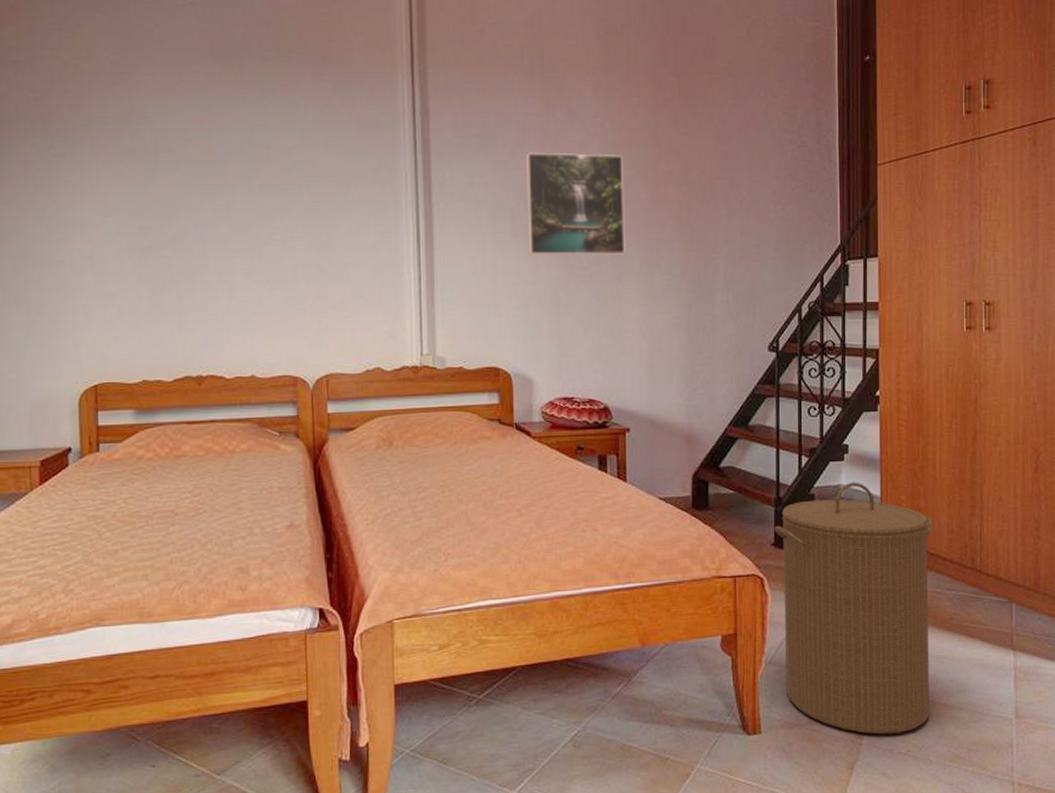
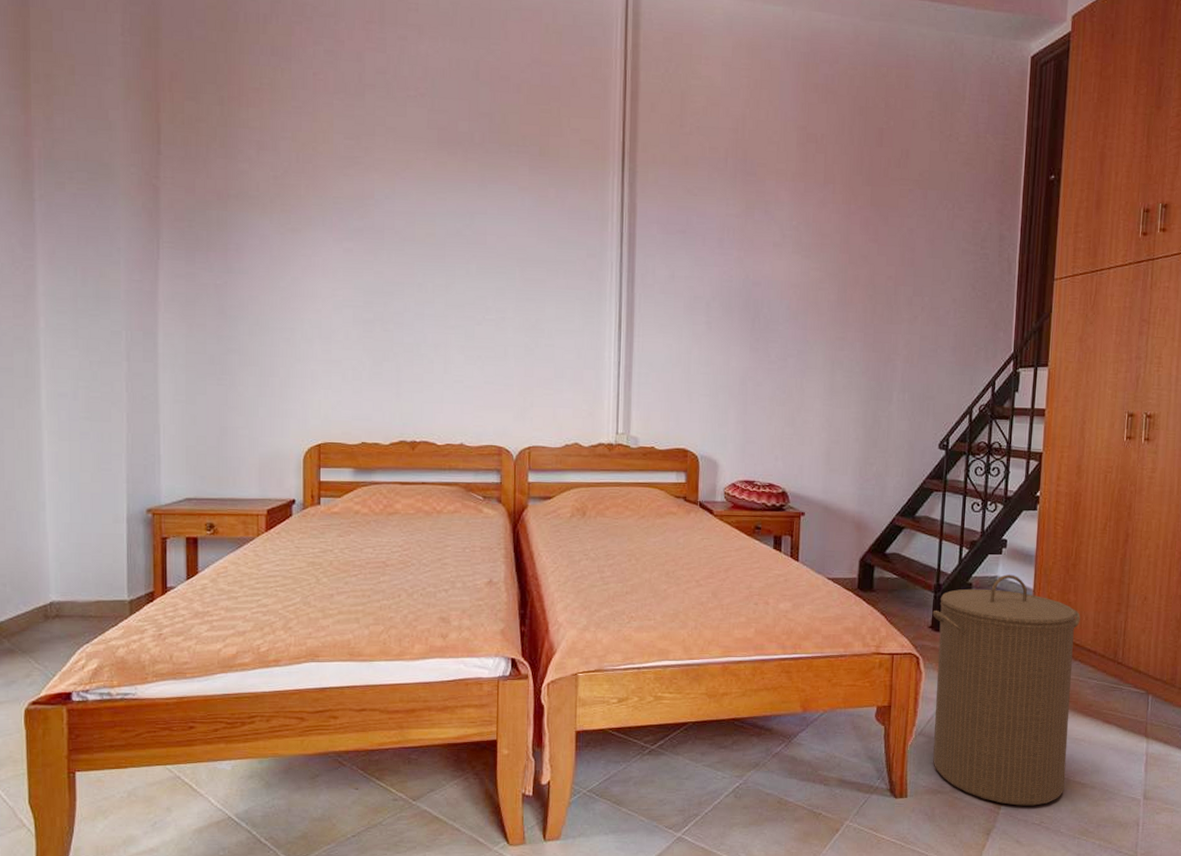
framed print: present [525,152,626,256] -> none [721,250,814,351]

